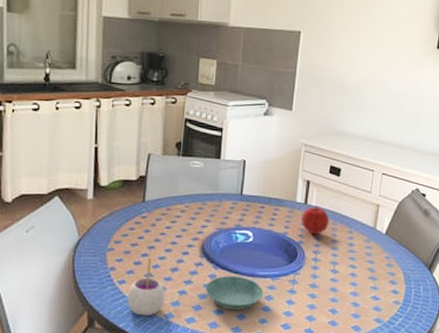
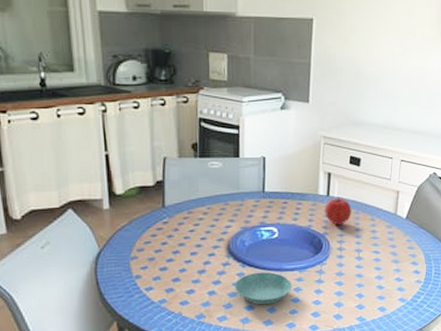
mug: present [127,258,165,316] -> none [156,262,195,320]

